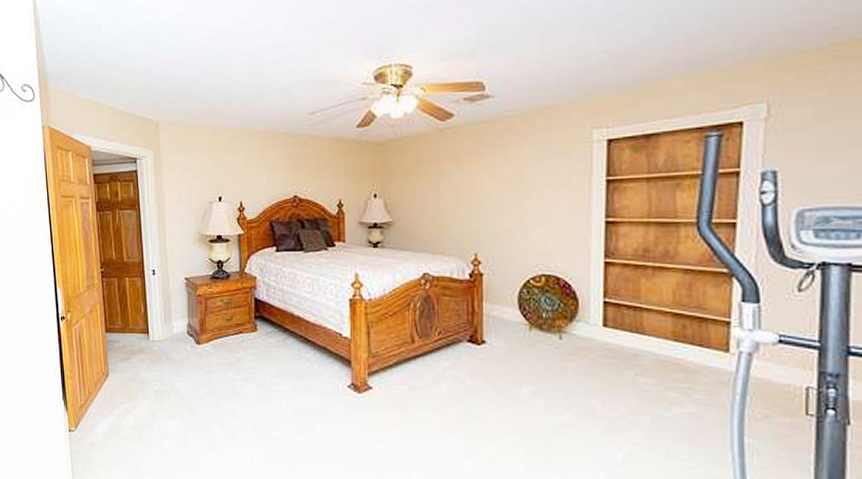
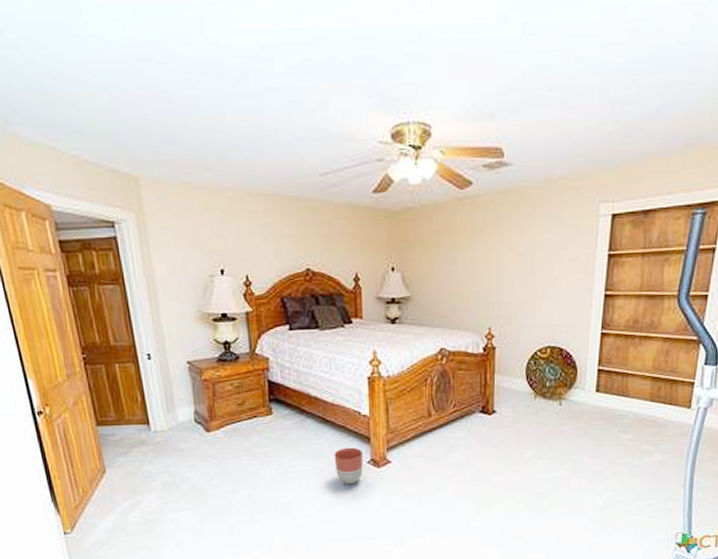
planter: none [314,369,343,408] -> present [334,447,363,484]

